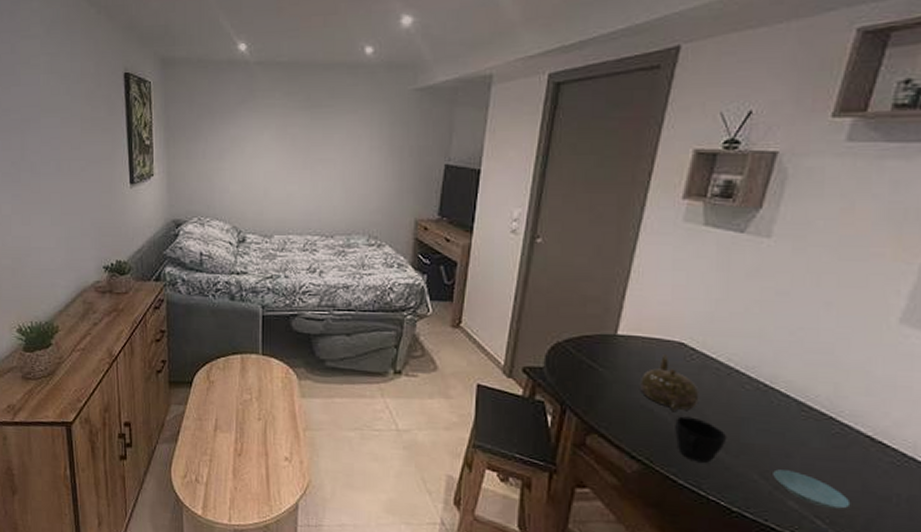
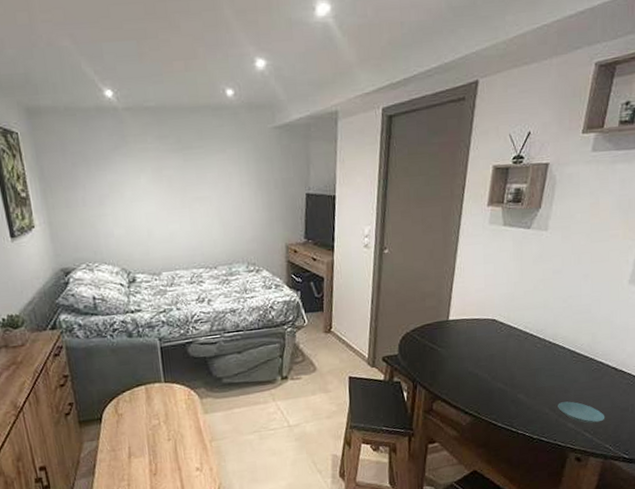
teapot: present [640,353,699,411] -> none [468,329,508,372]
cup: present [675,416,727,463] -> none [493,374,528,408]

